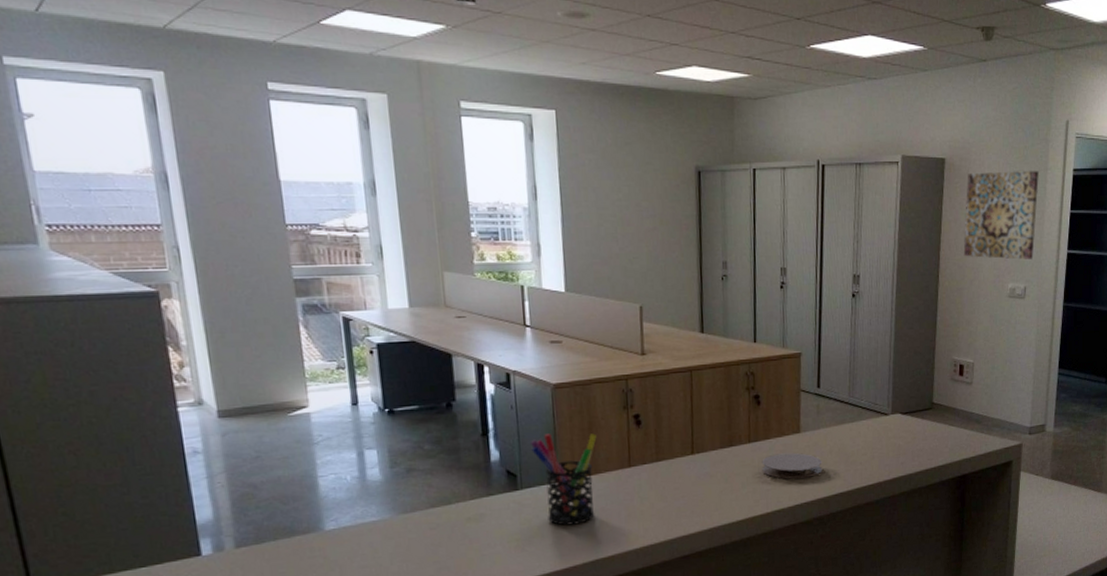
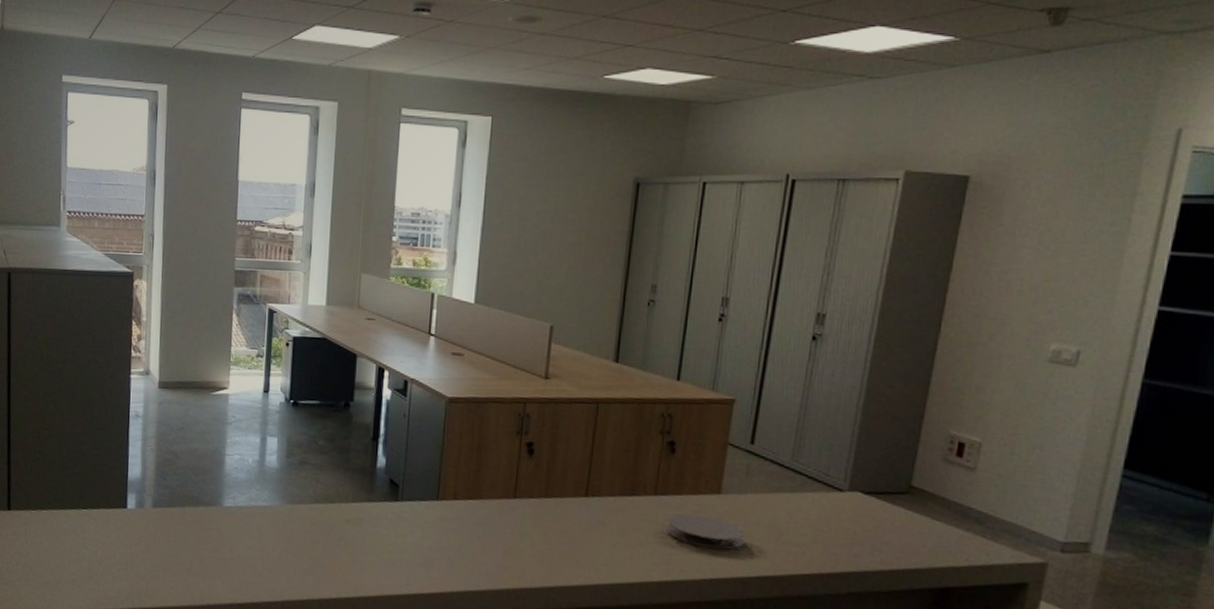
pen holder: present [531,433,597,526] -> none [417,448,485,550]
wall art: present [963,171,1039,260] -> none [982,194,1121,314]

